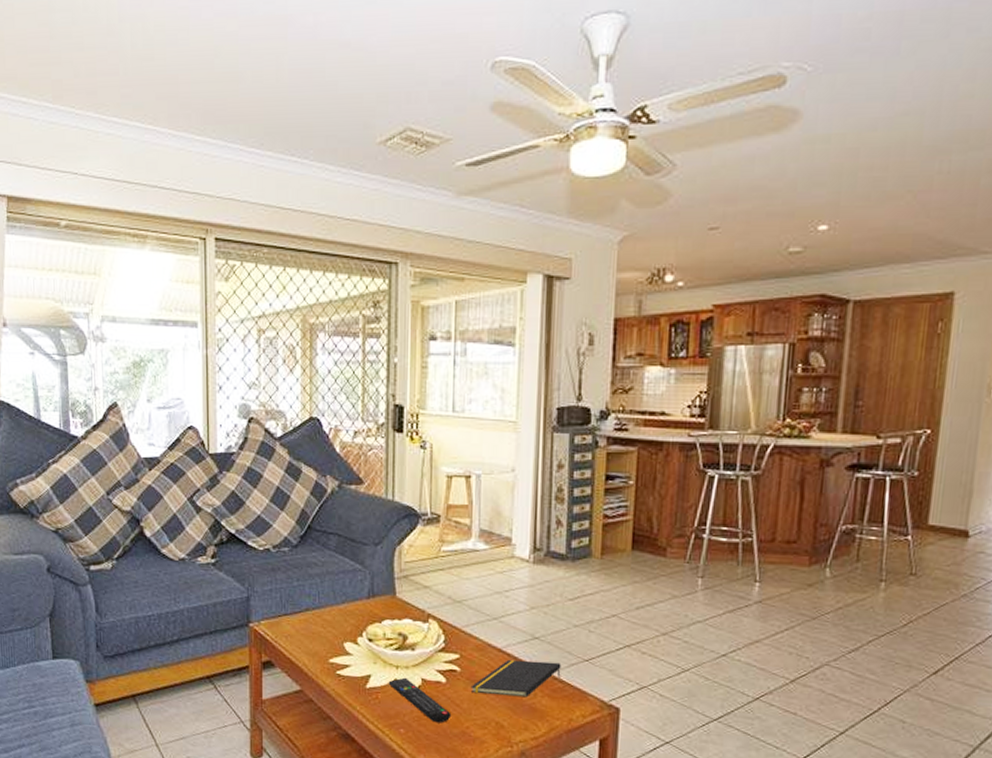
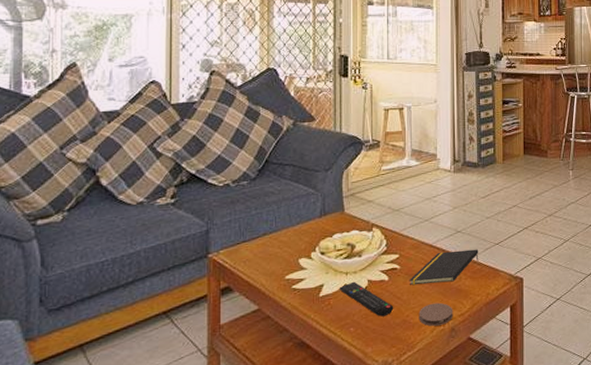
coaster: none [481,718,525,746] -> present [418,302,453,326]

